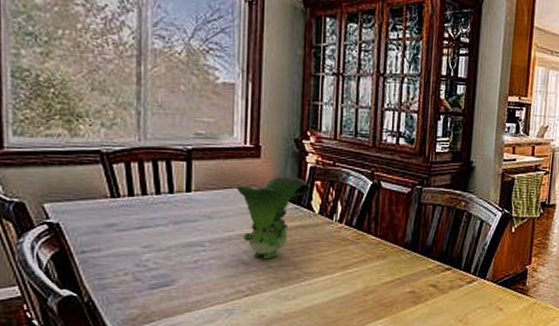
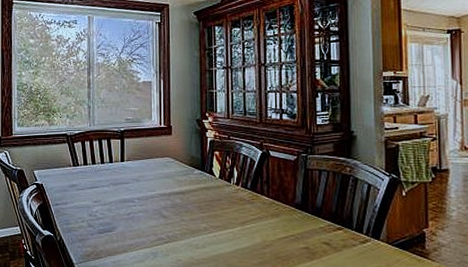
toy figurine: present [236,176,310,260] -> none [155,148,211,214]

